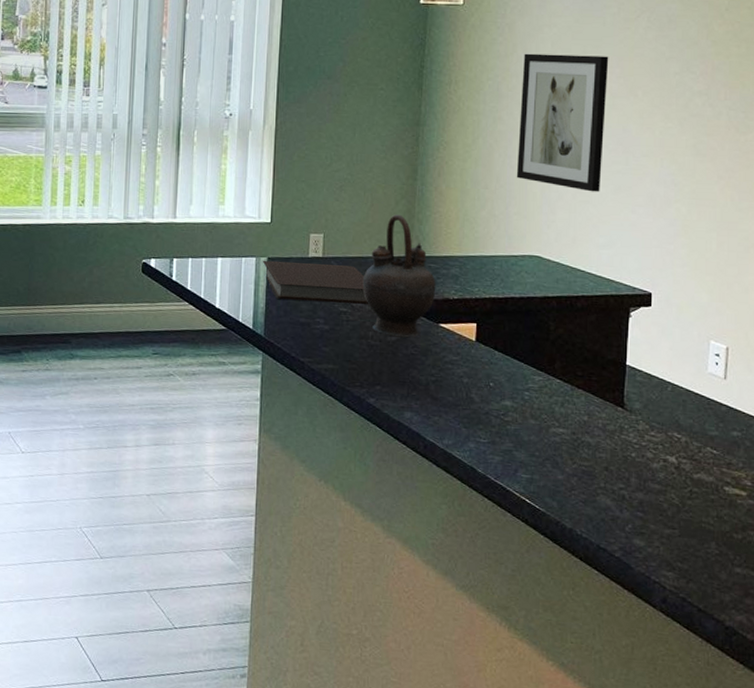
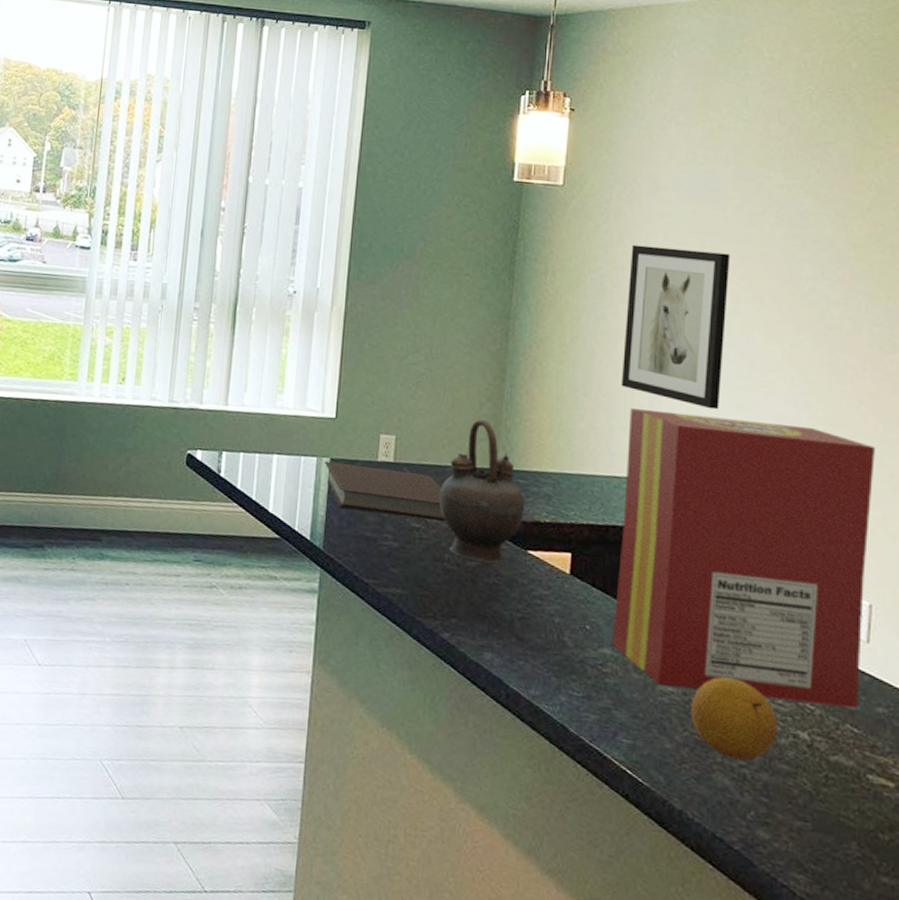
cereal box: none [512,196,732,434] -> present [612,408,875,709]
fruit: none [578,417,651,484] -> present [691,677,778,761]

